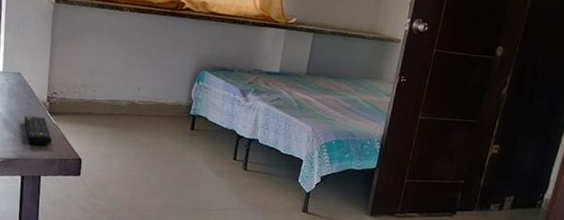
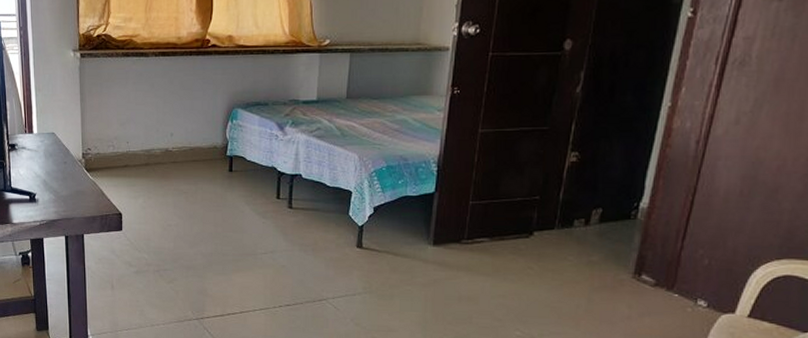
remote control: present [24,116,52,146] -> none [62,175,91,204]

